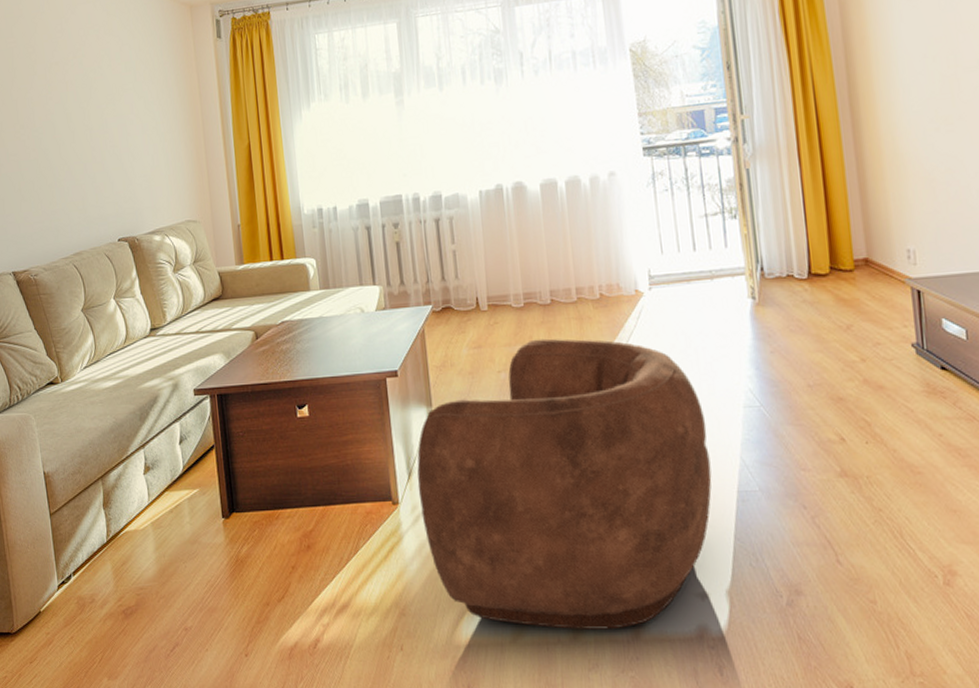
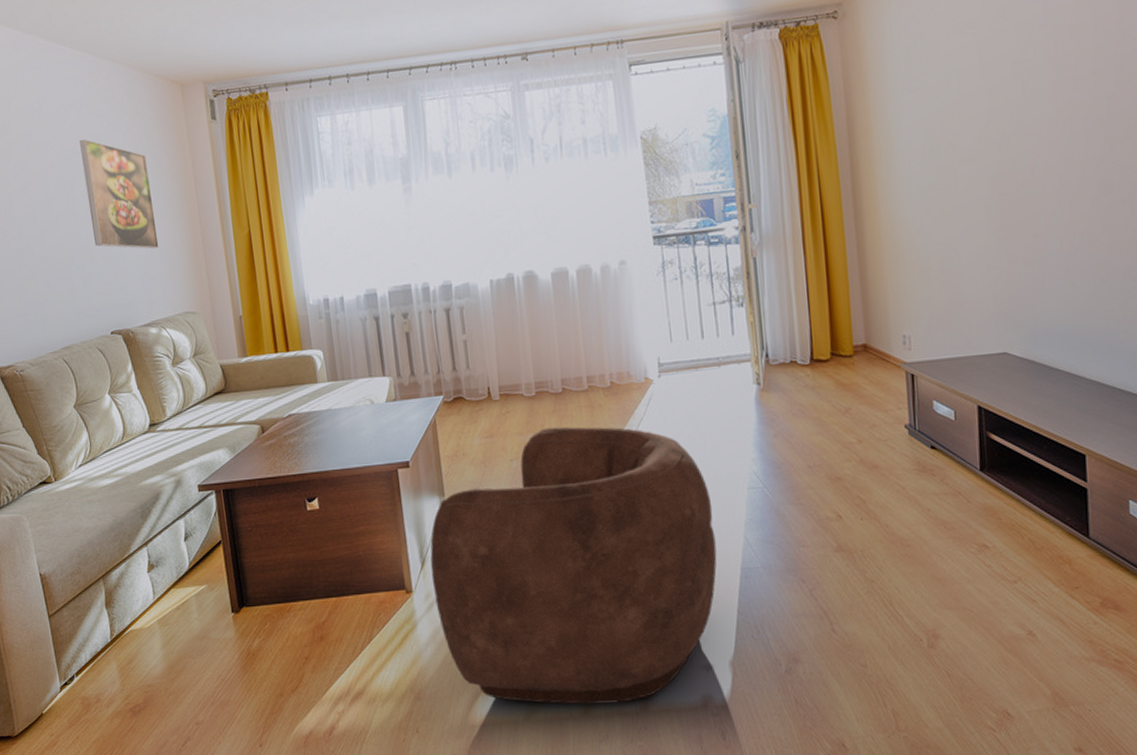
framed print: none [96,57,165,161] -> present [79,139,159,249]

